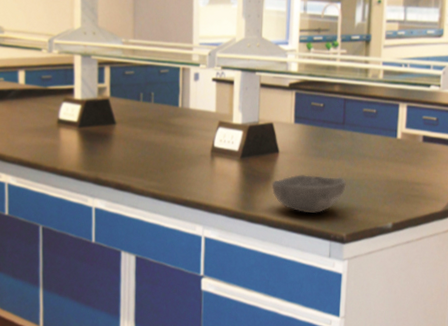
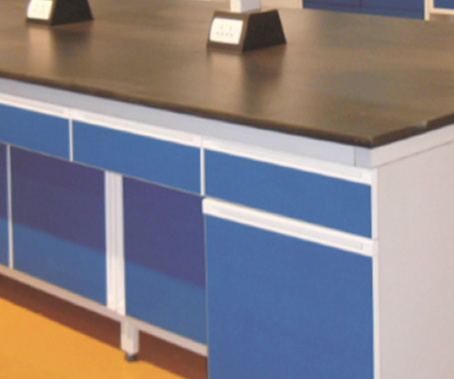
bowl: present [271,175,346,214] -> none [280,69,368,115]

